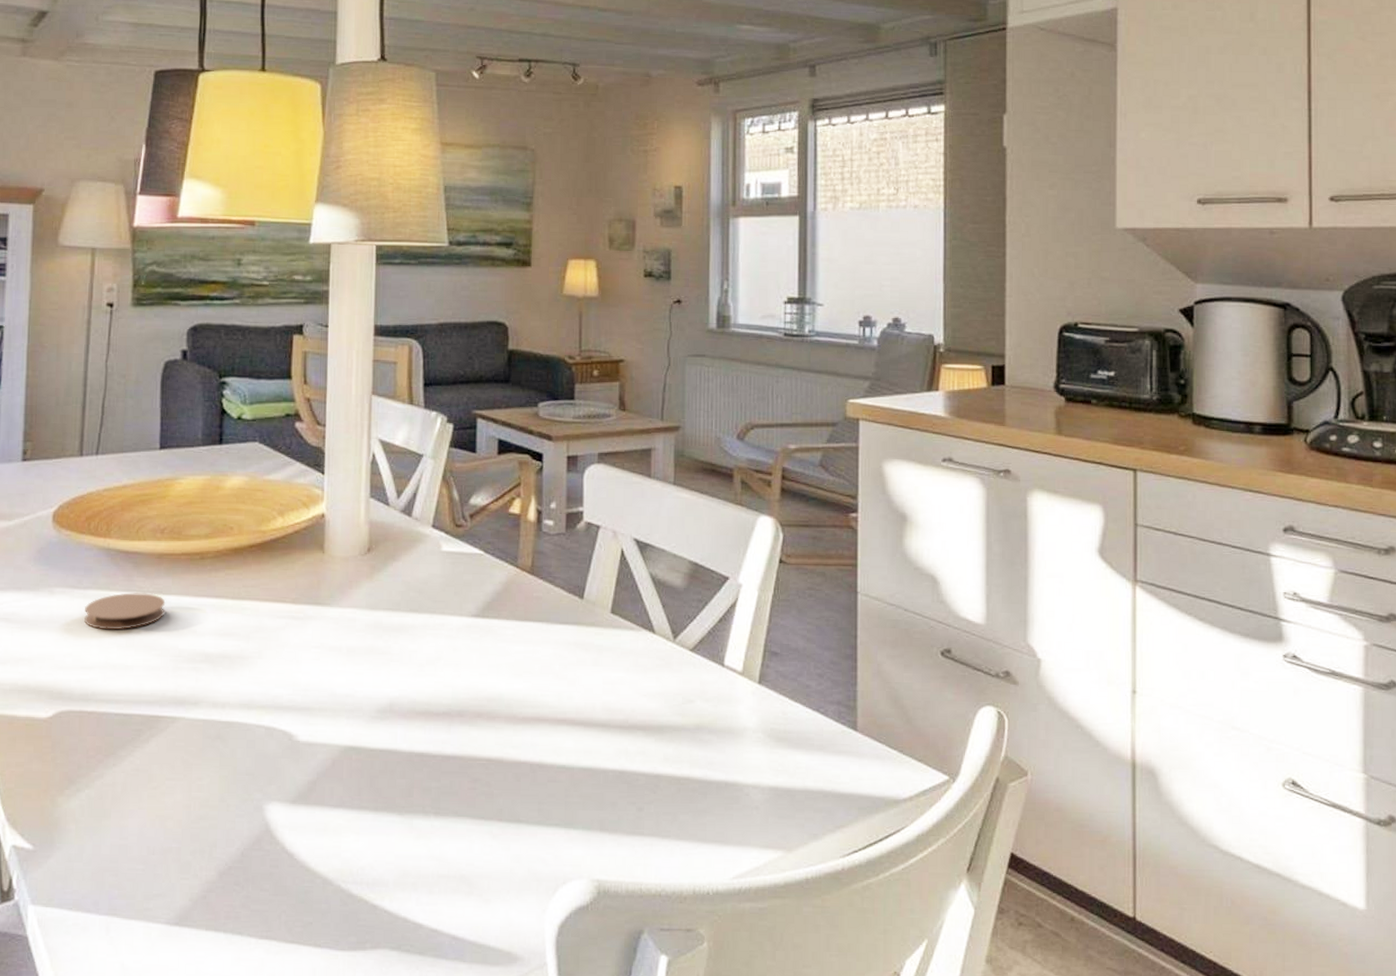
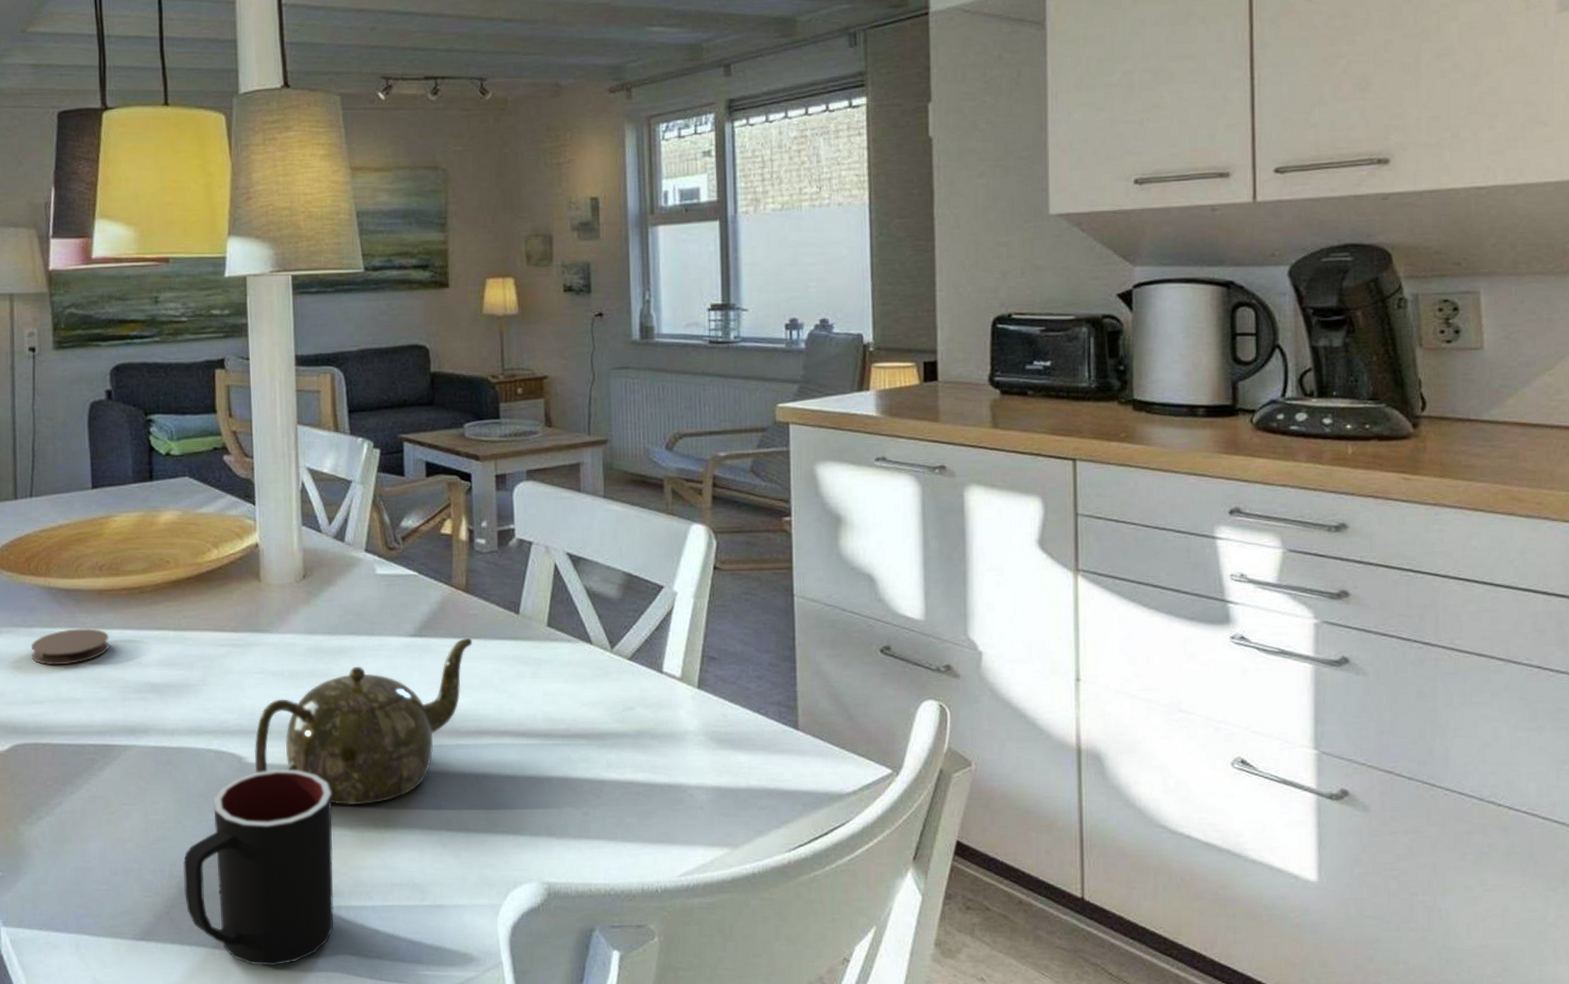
mug: none [223,748,383,958] -> present [183,768,334,966]
teapot: none [305,620,535,791] -> present [254,637,473,806]

